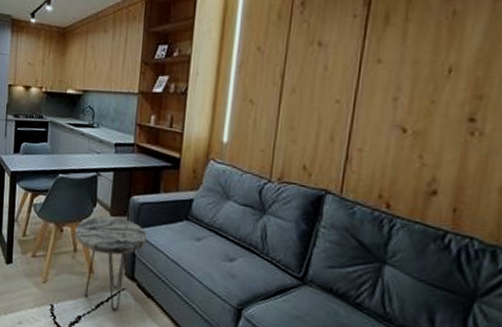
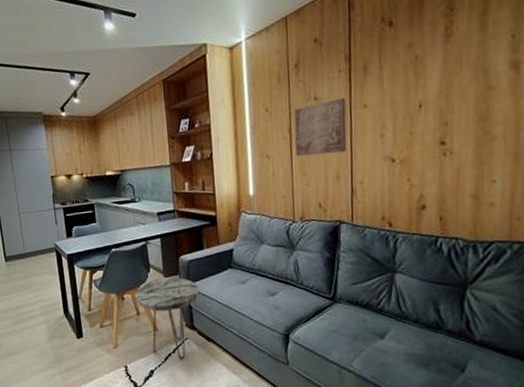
wall art: none [285,47,356,112] -> present [294,97,347,157]

